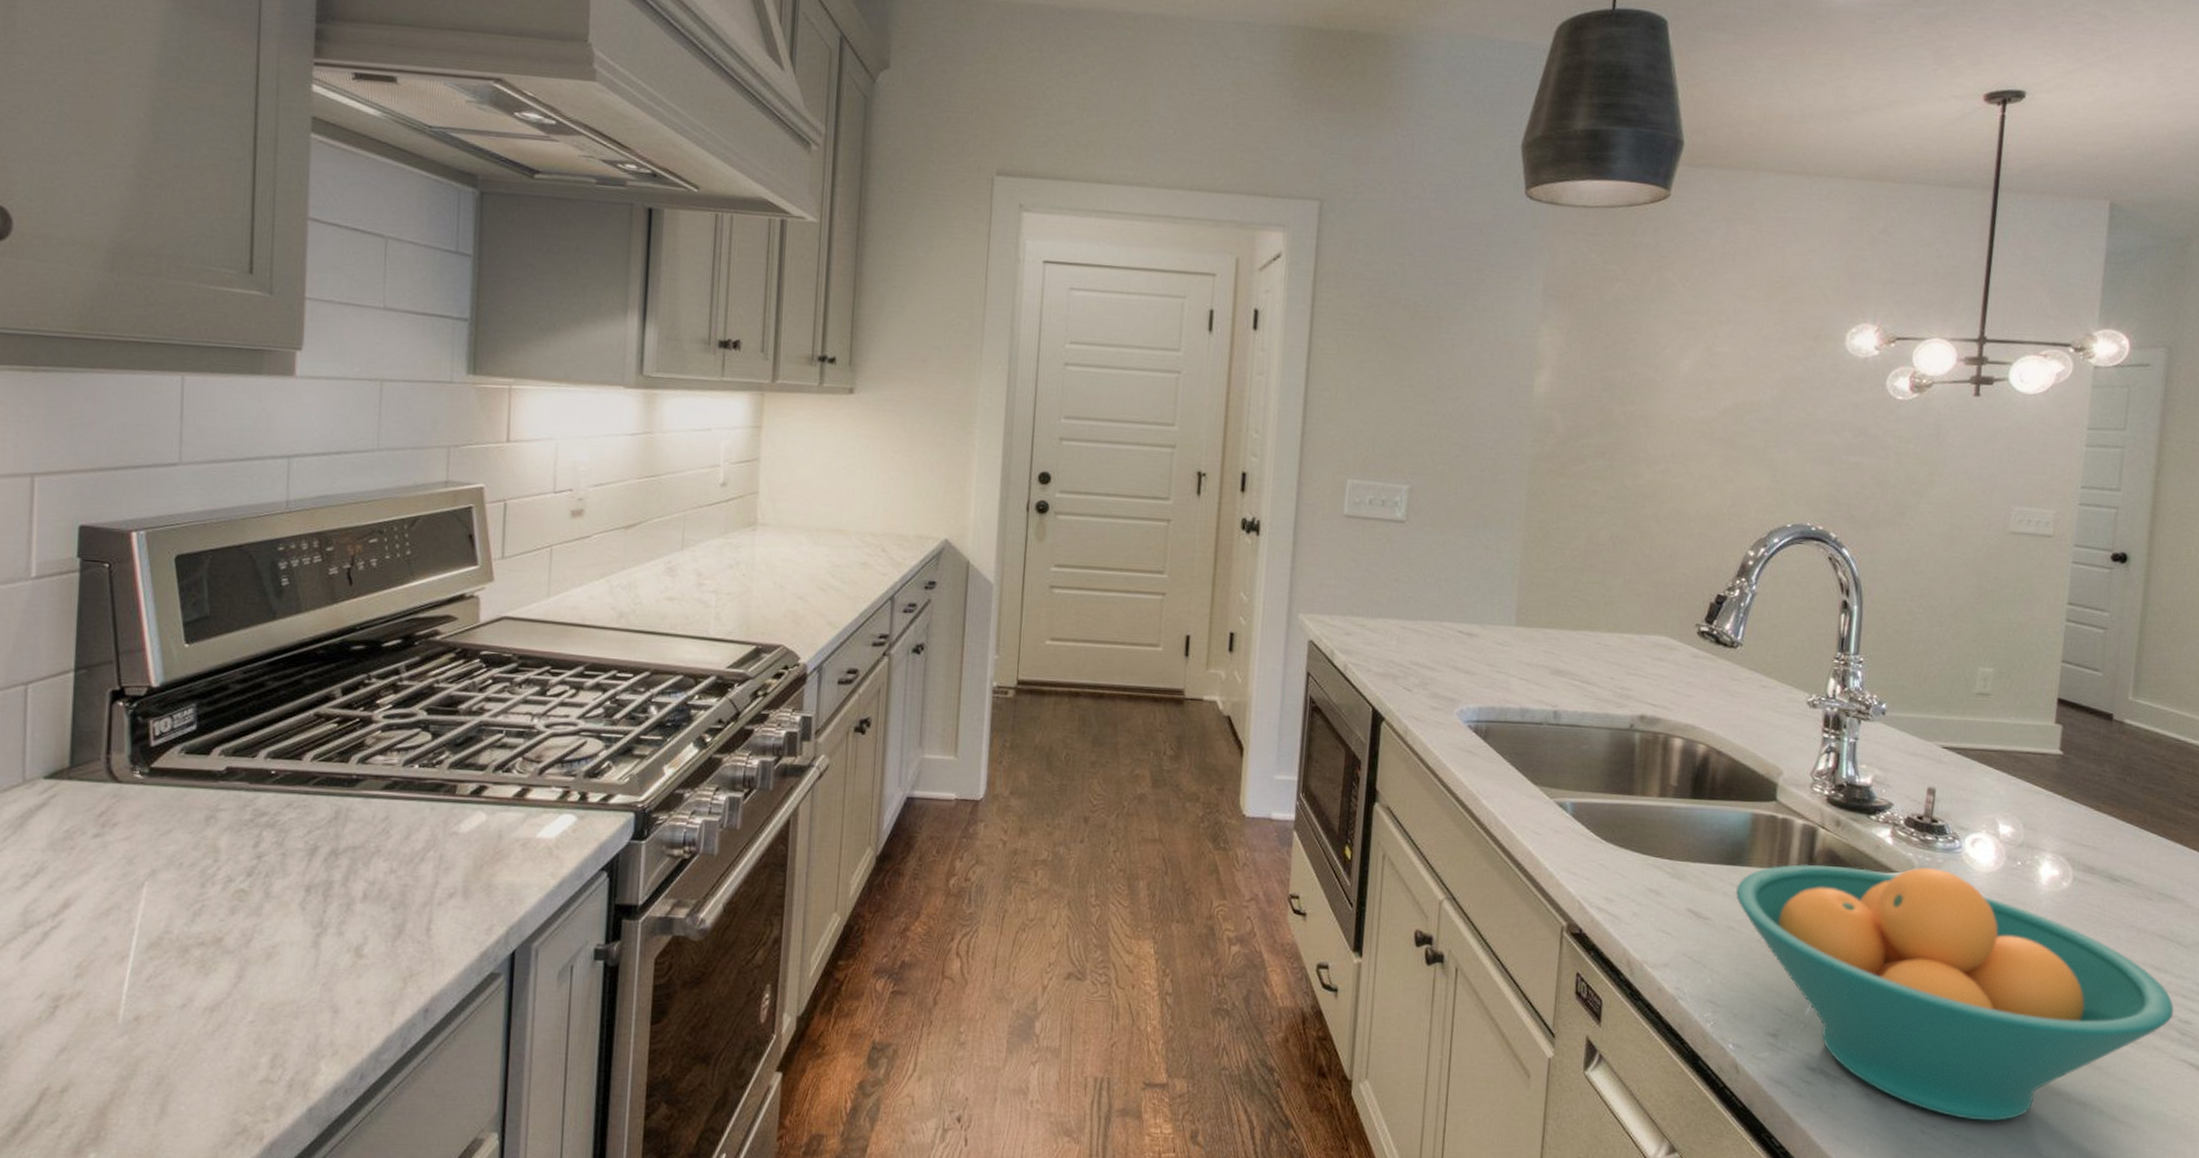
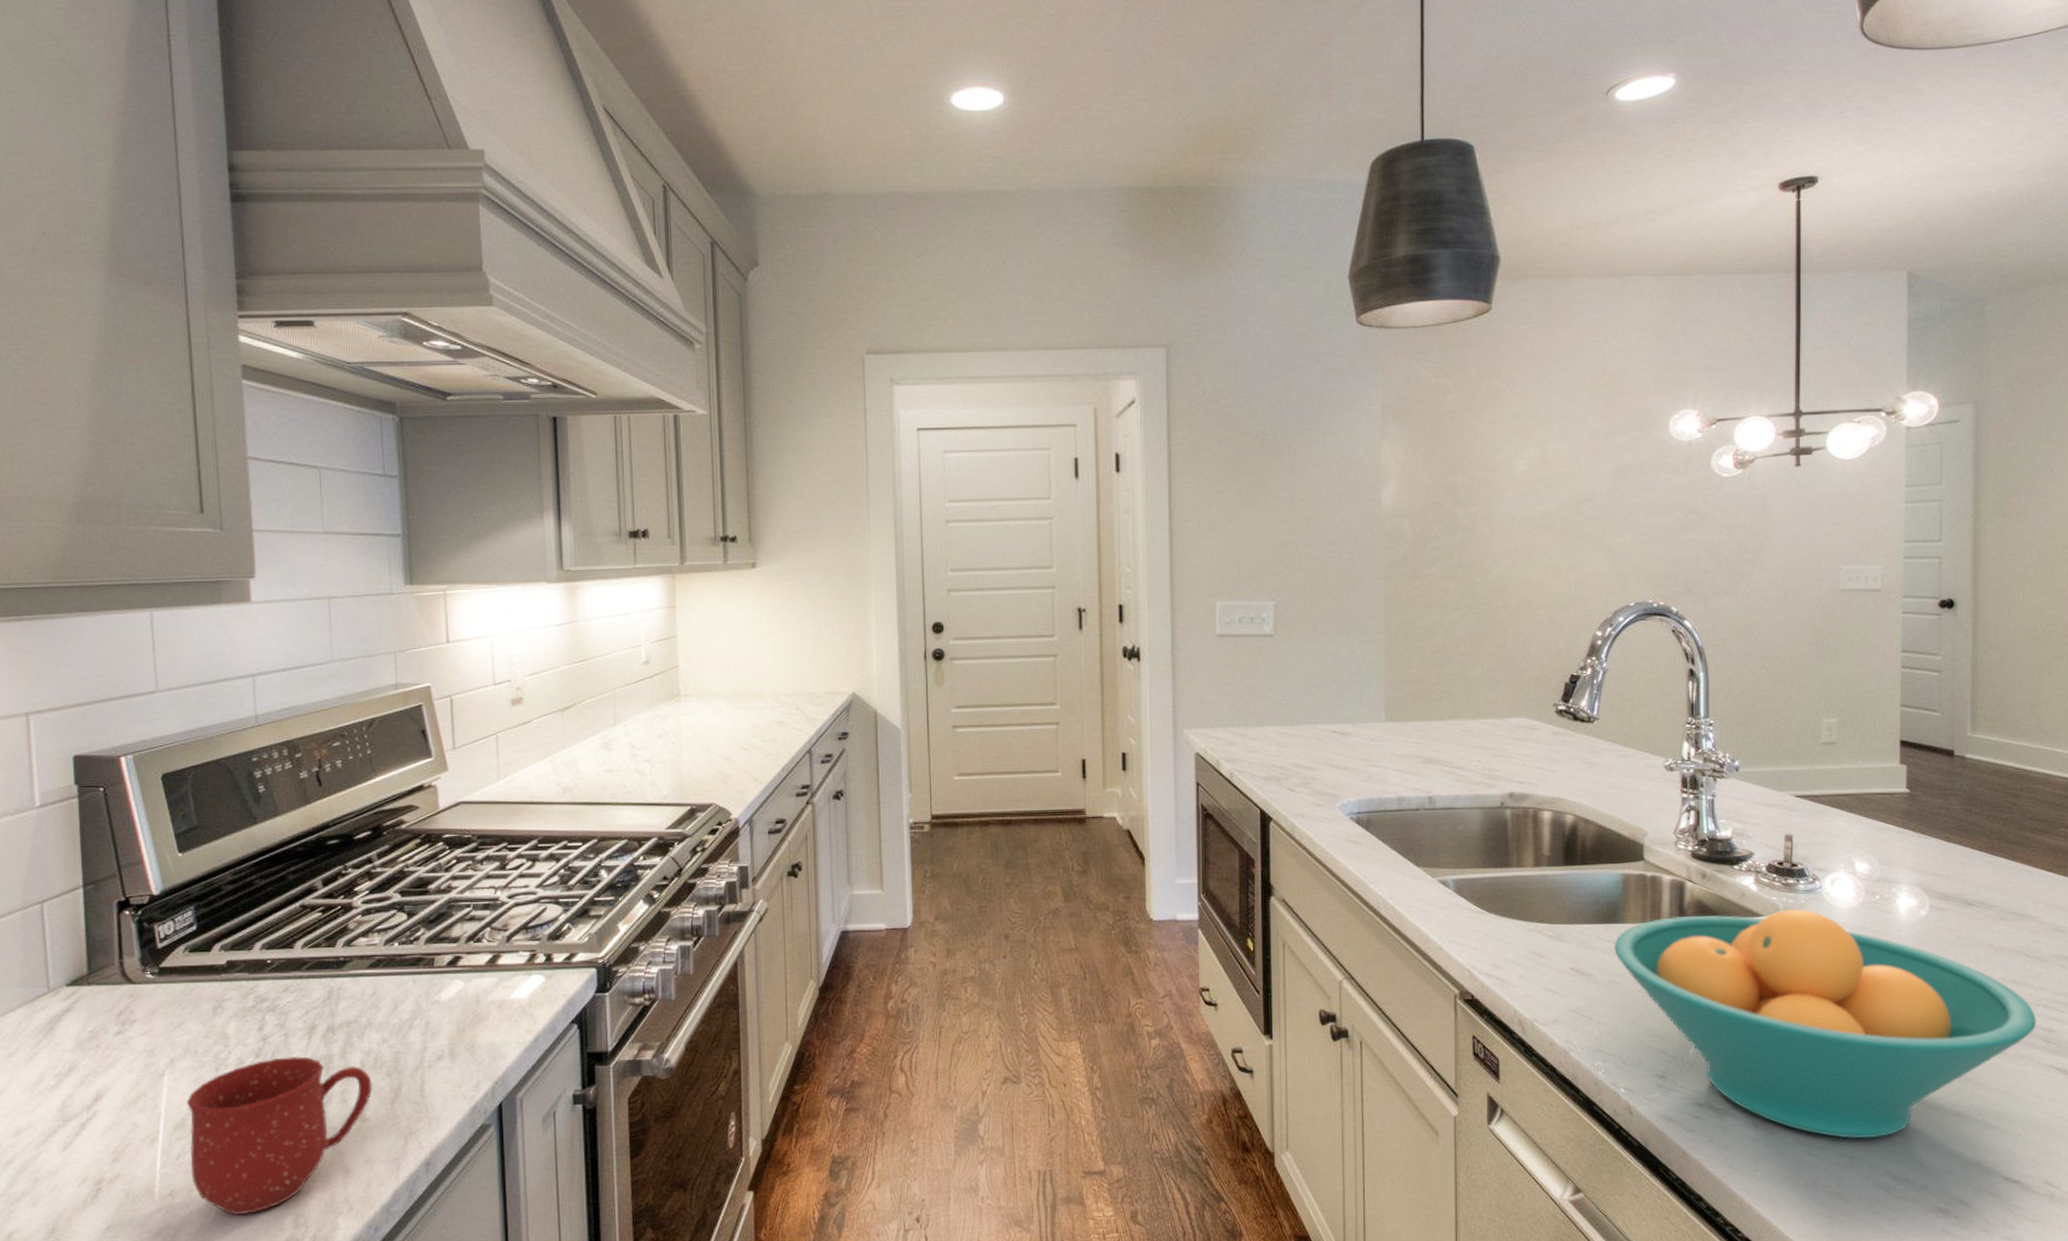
mug: none [161,878,374,1050] -> present [187,1056,372,1215]

